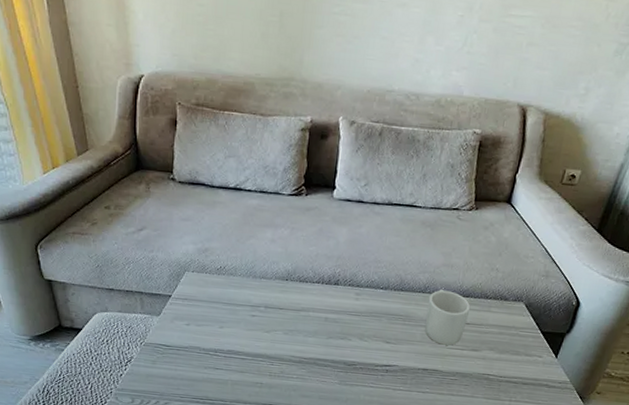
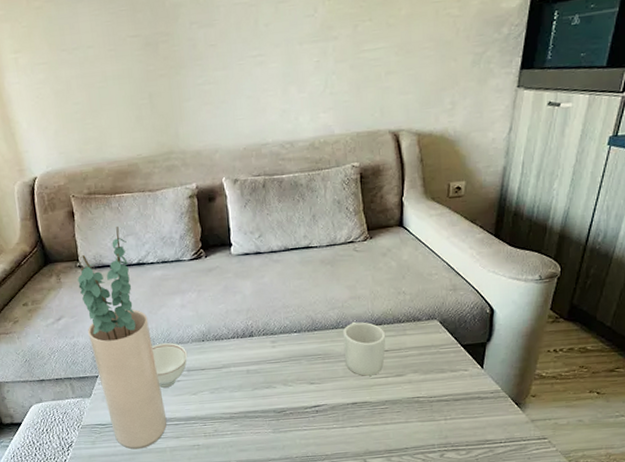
vase: none [168,145,235,377] -> present [77,227,167,450]
bowl: none [232,274,269,320] -> present [151,342,188,388]

